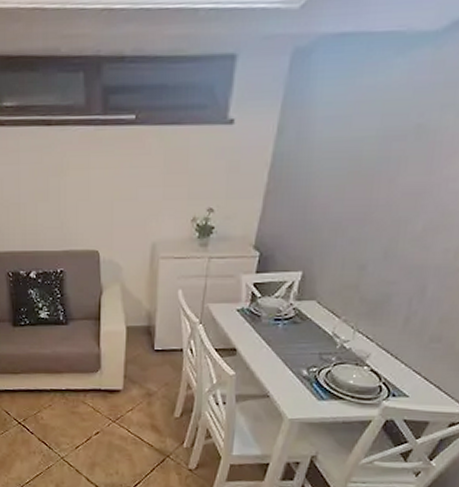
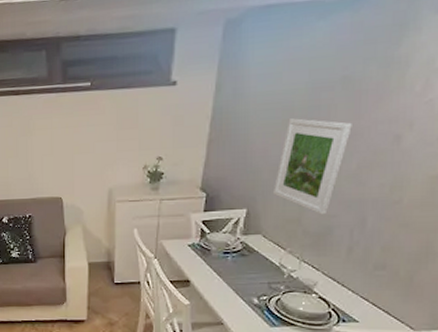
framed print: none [331,170,422,281] -> present [272,118,352,215]

